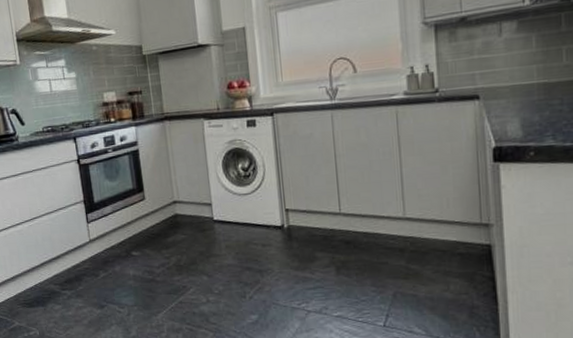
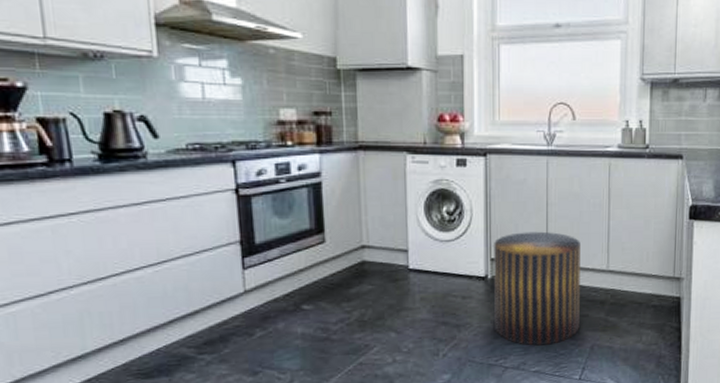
stool: none [286,182,379,292] -> present [492,231,580,346]

